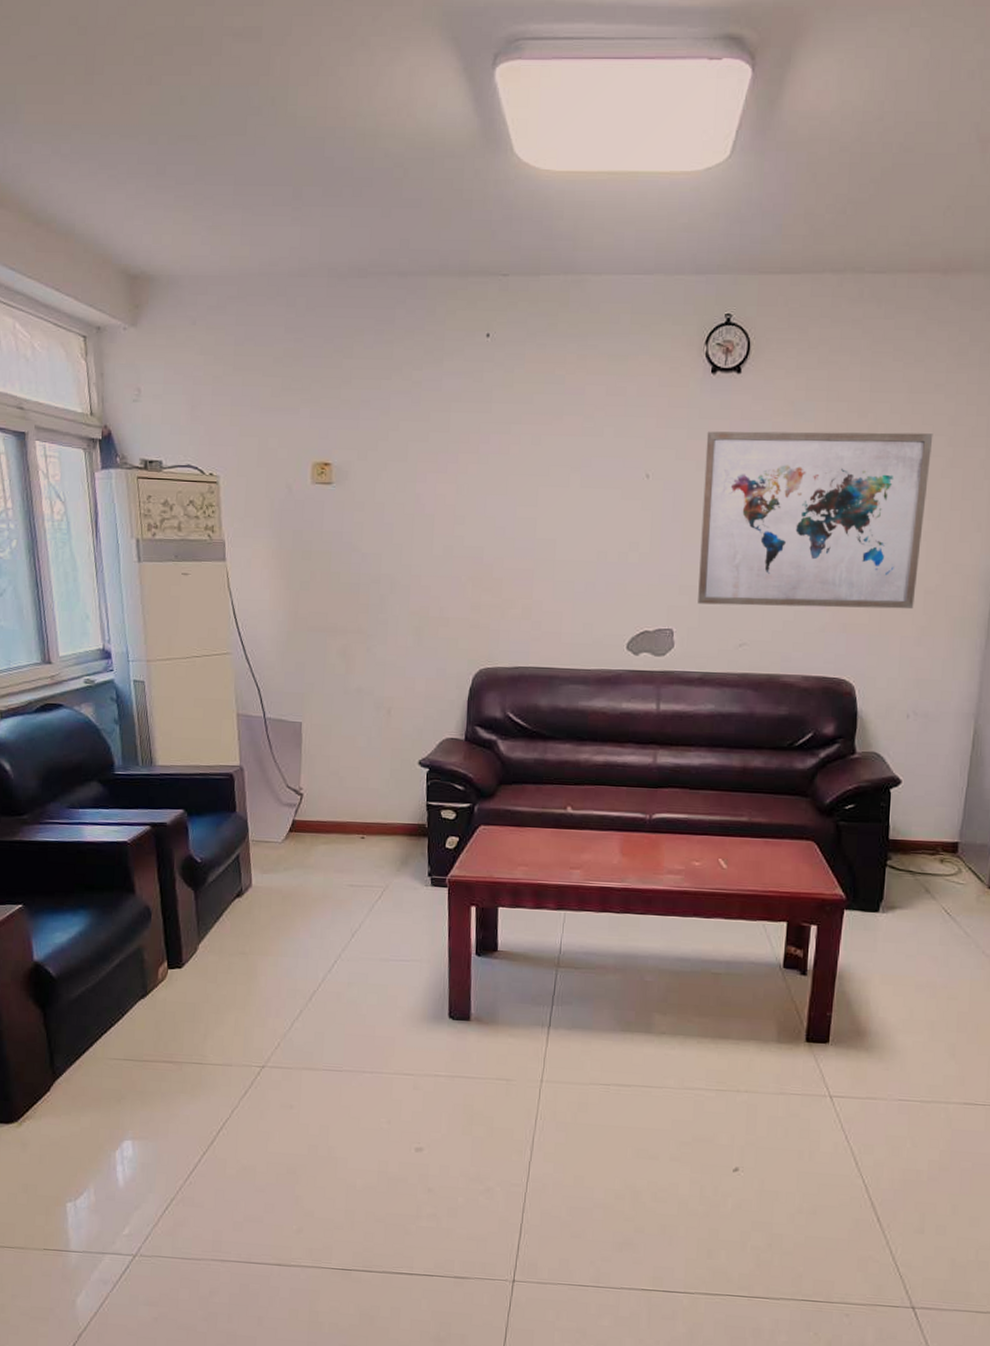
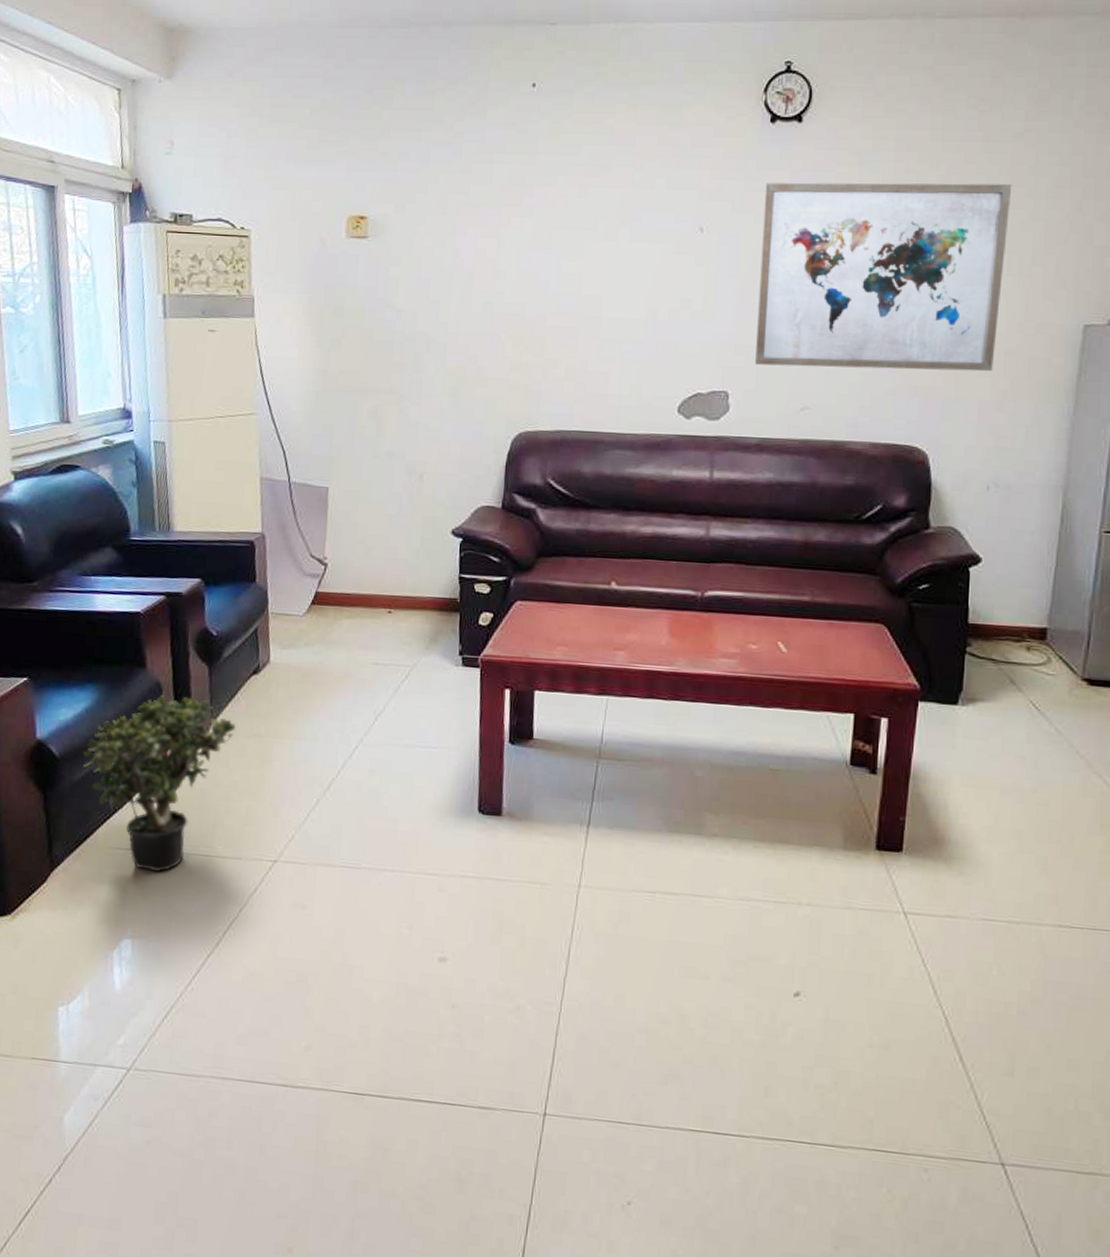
potted plant: none [78,918,222,1079] -> present [82,695,236,872]

